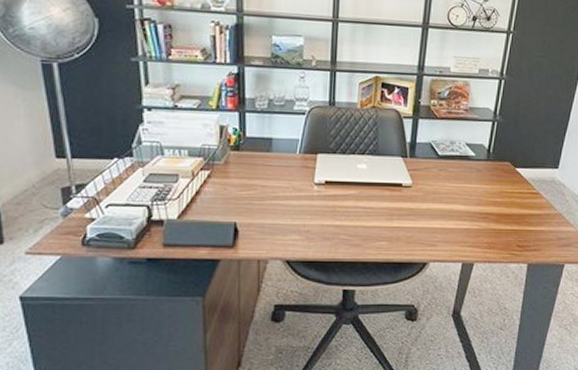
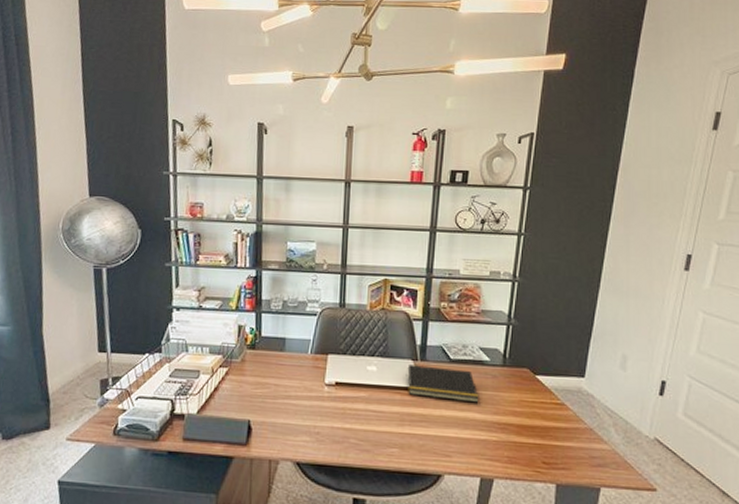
notepad: none [395,162,464,196] -> present [405,365,479,403]

